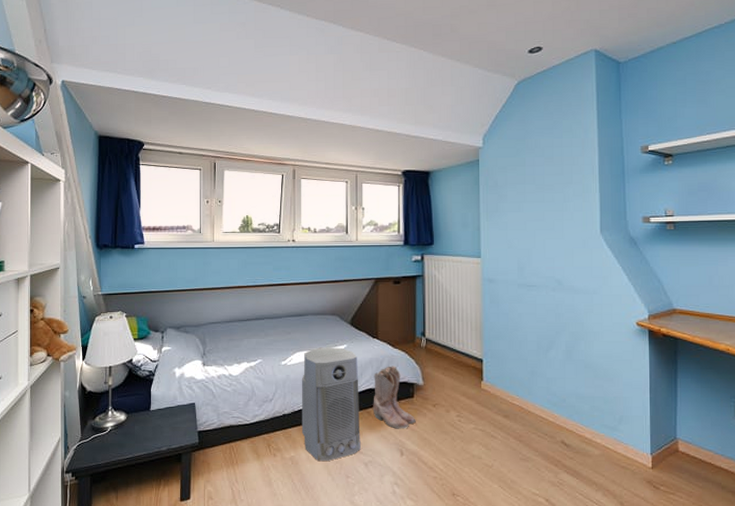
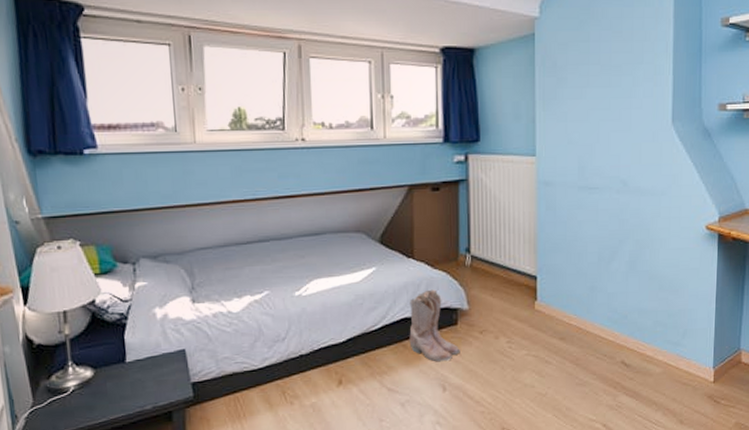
air purifier: present [301,347,361,461] -> none [320,271,396,405]

